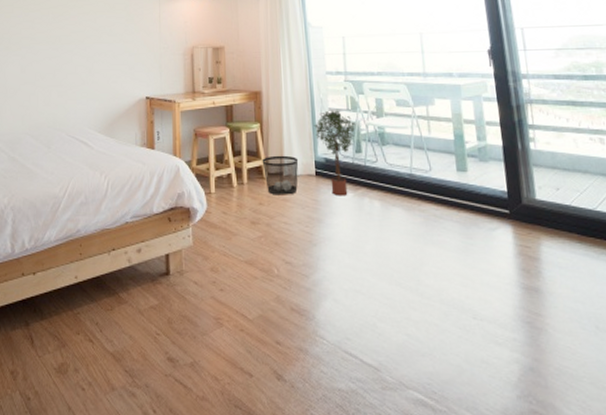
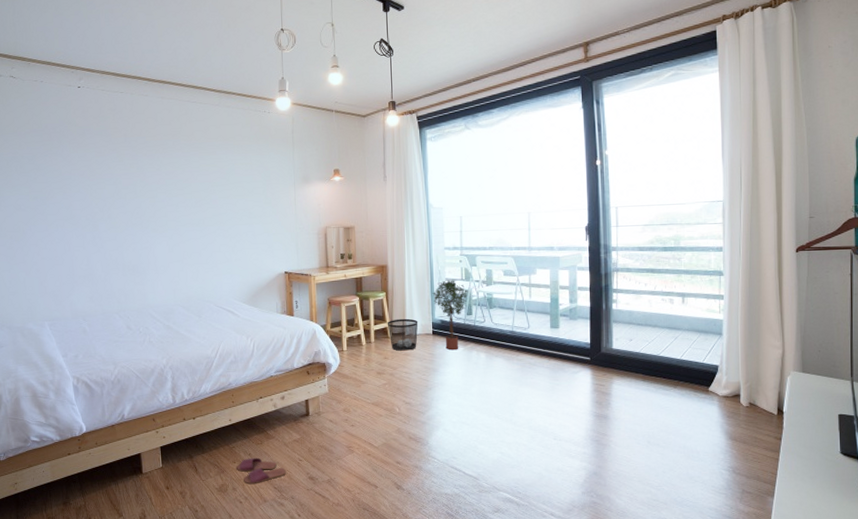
slippers: none [81,328,140,364] -> present [237,457,286,484]

